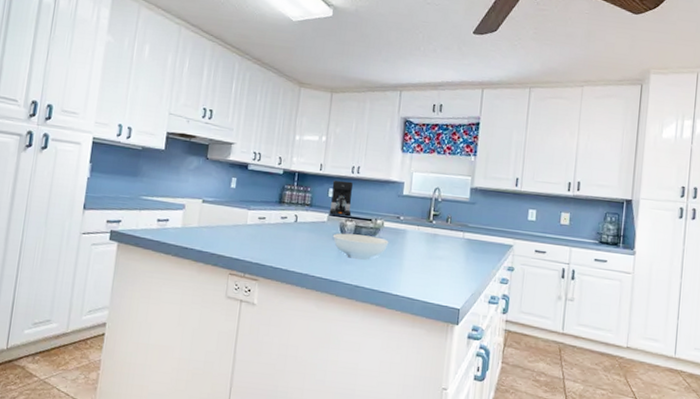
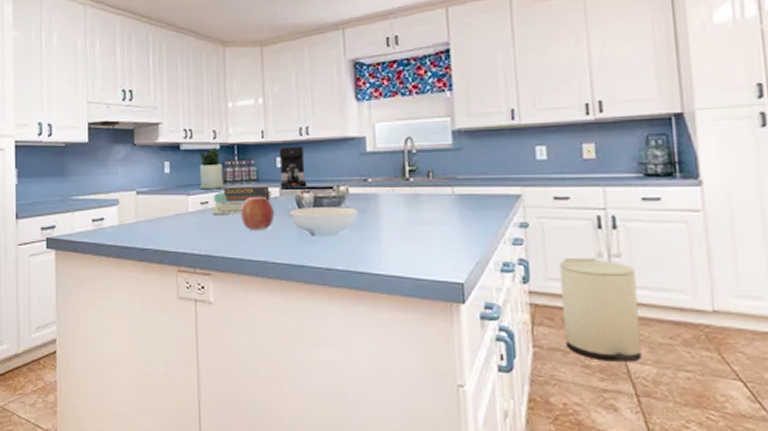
planter: none [258,171,284,209] -> present [198,147,227,190]
books: none [267,206,321,232] -> present [212,184,271,214]
fruit: none [291,218,320,248] -> present [241,196,274,231]
pedal bin: none [525,297,581,380] -> present [559,257,642,362]

